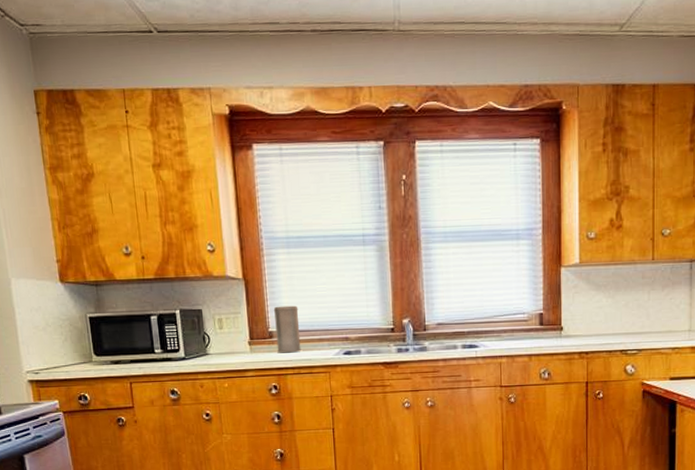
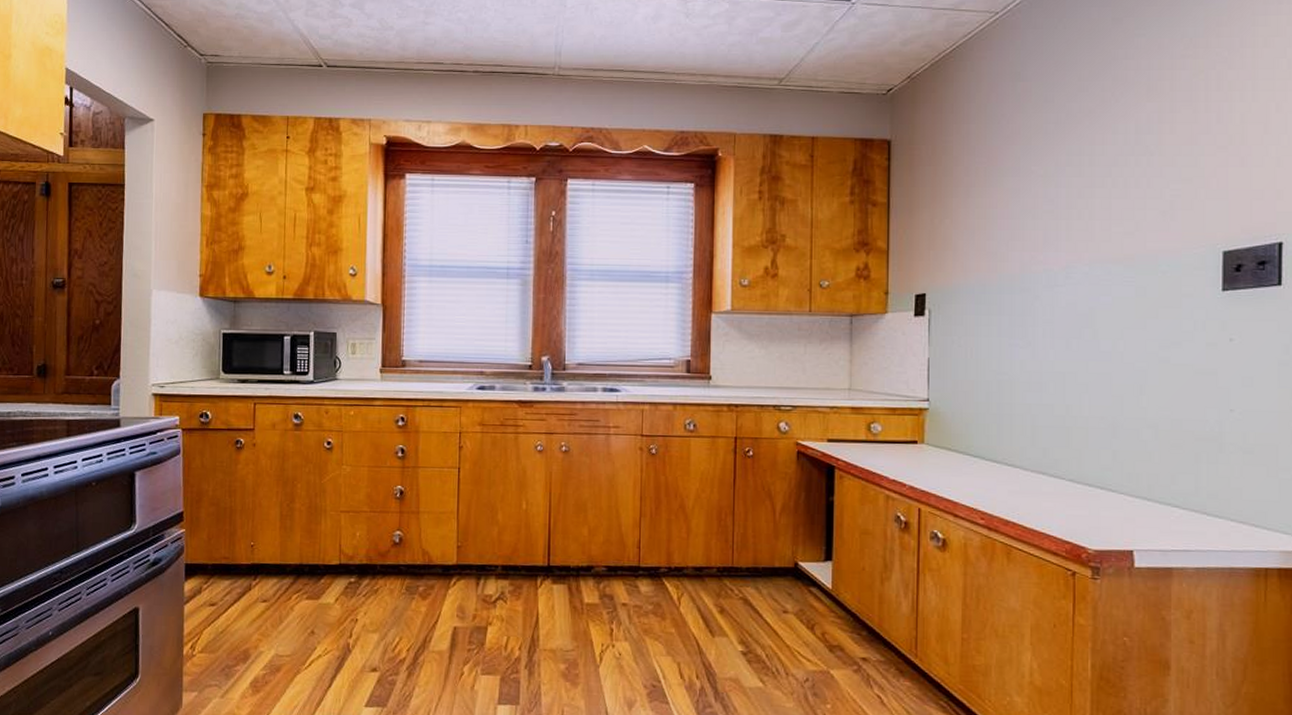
canister: present [273,305,301,353] -> none [409,334,435,384]

